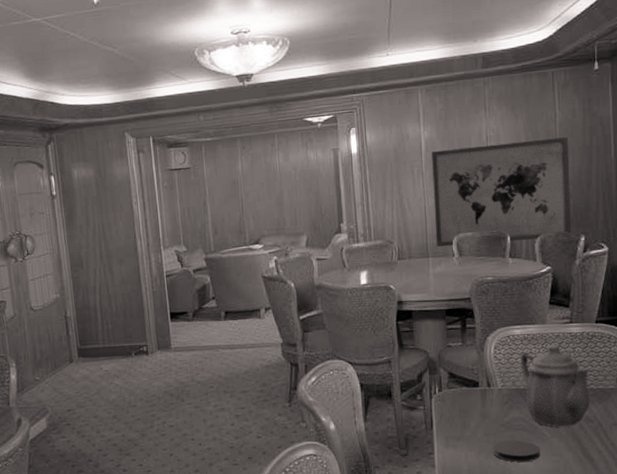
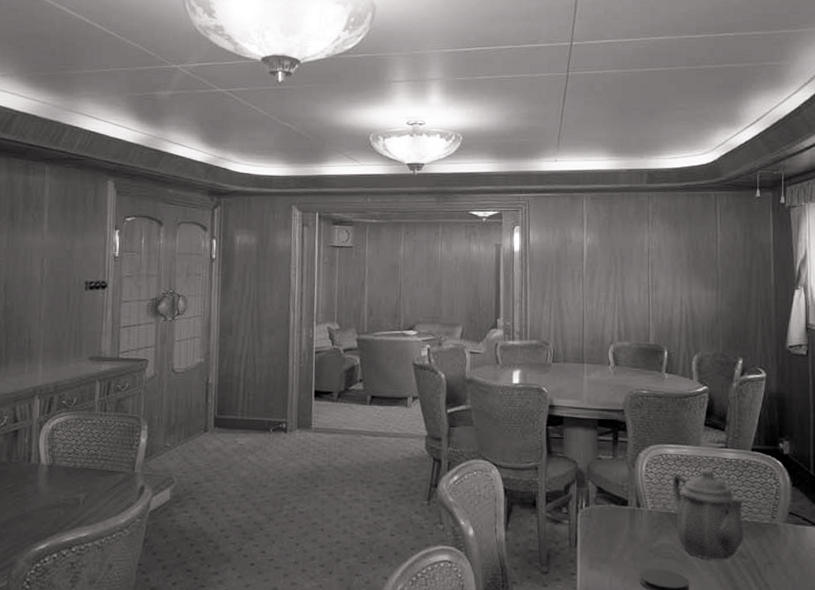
wall art: present [432,137,571,247] -> none [592,257,729,357]

